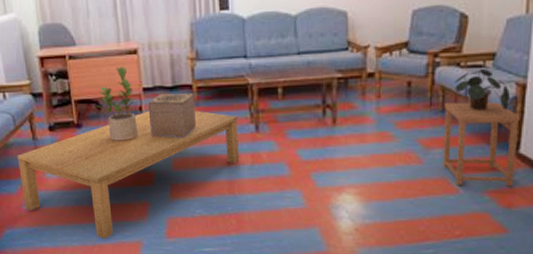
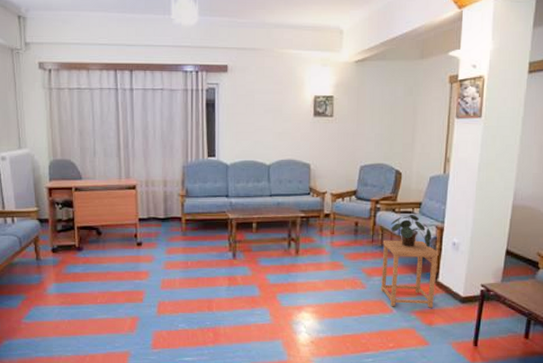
coffee table: present [17,110,239,239] -> none [20,238,218,349]
potted plant: present [96,67,139,141] -> none [97,200,133,263]
decorative box: present [147,93,196,138] -> none [142,224,183,262]

